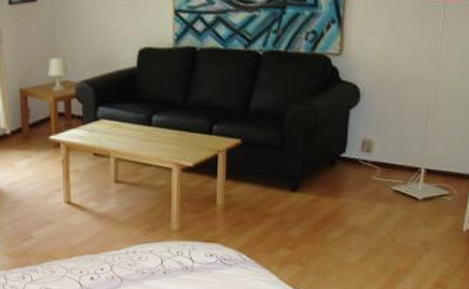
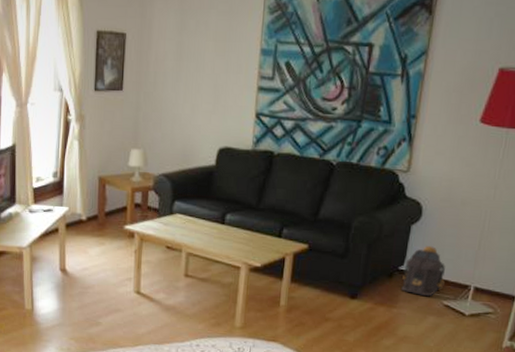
backpack: none [345,128,392,183] -> present [401,245,445,297]

